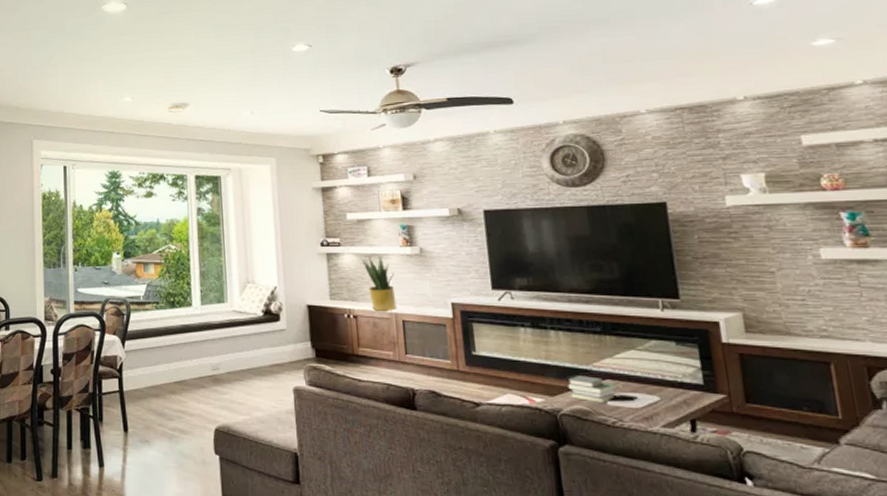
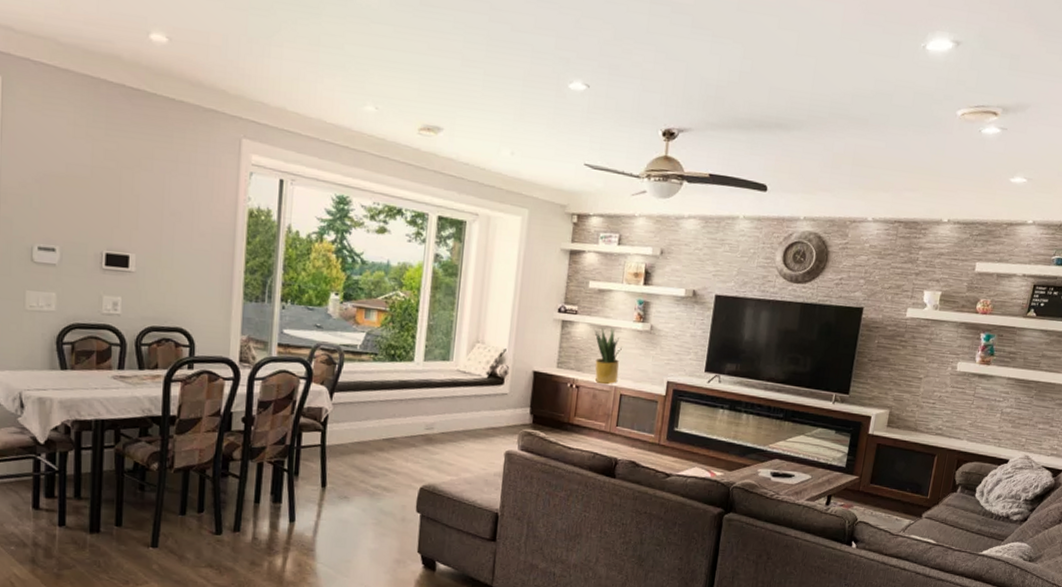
books: present [567,374,616,403] -> none [744,453,782,479]

